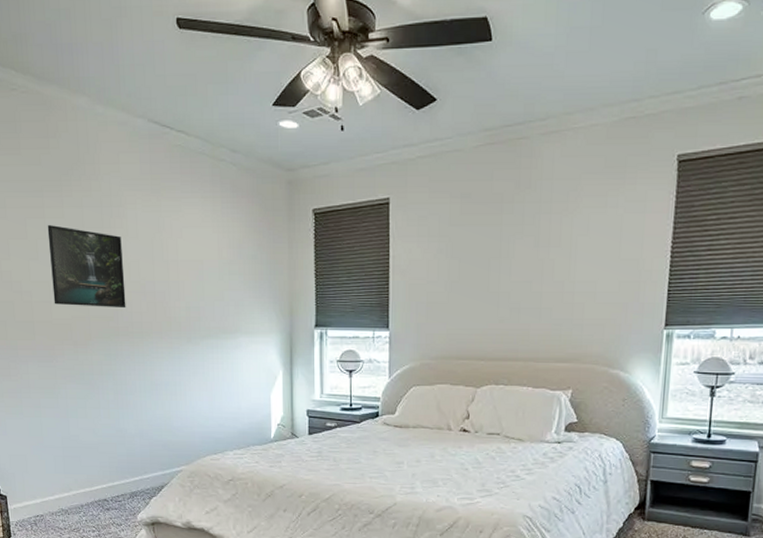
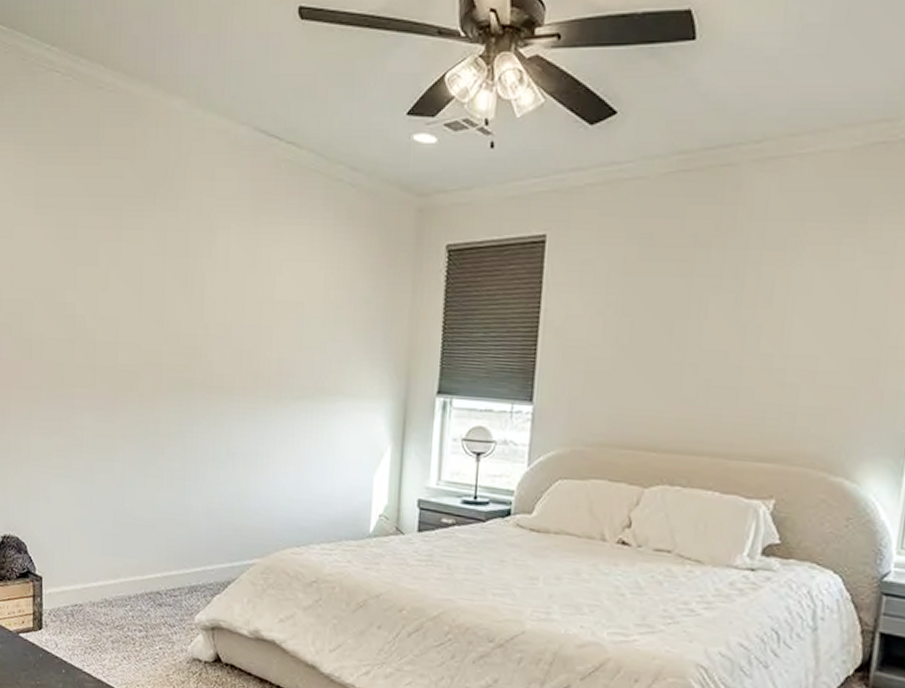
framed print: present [47,225,126,309] -> none [121,250,208,357]

